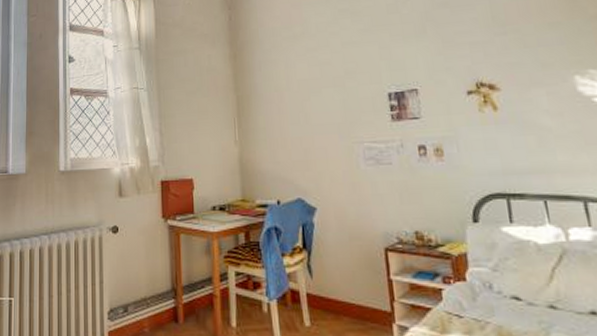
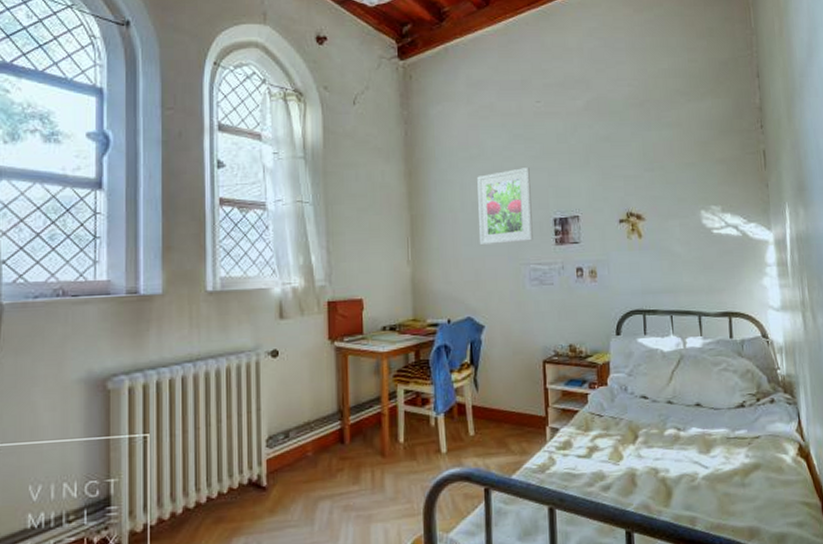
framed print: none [302,42,366,124] -> present [477,168,533,246]

